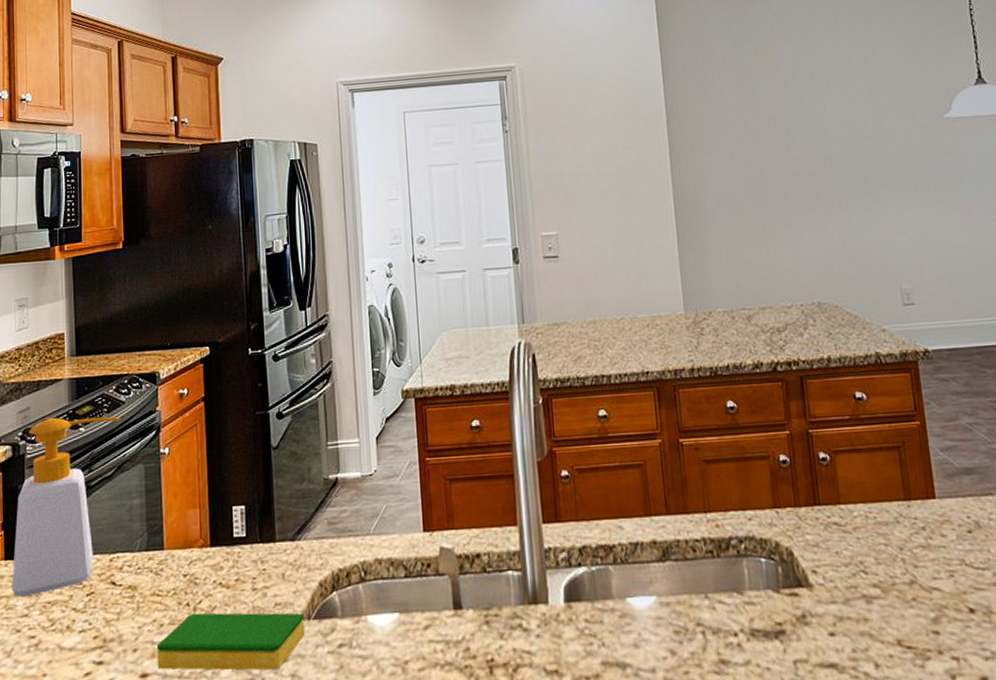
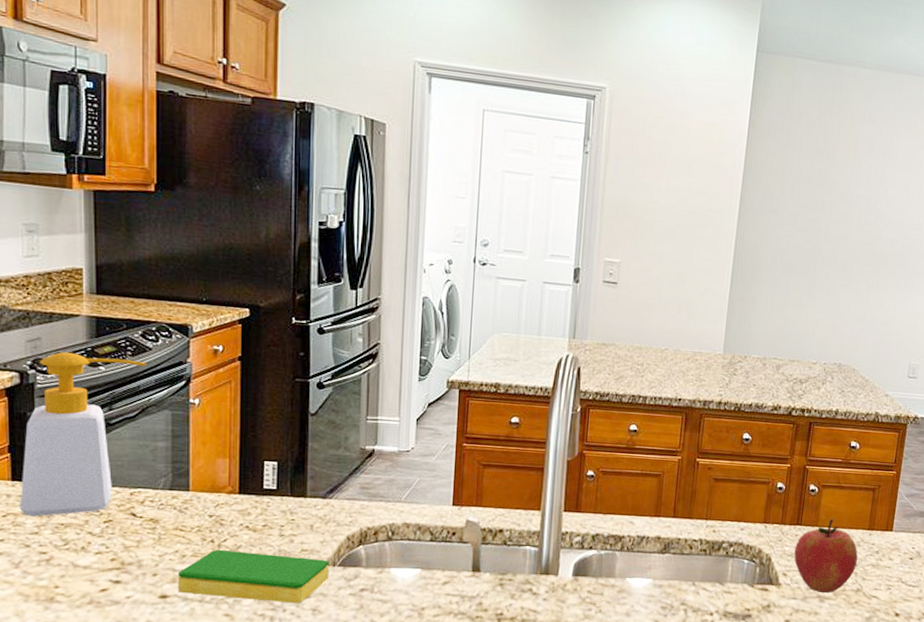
apple: none [819,491,902,592] -> present [794,518,858,594]

